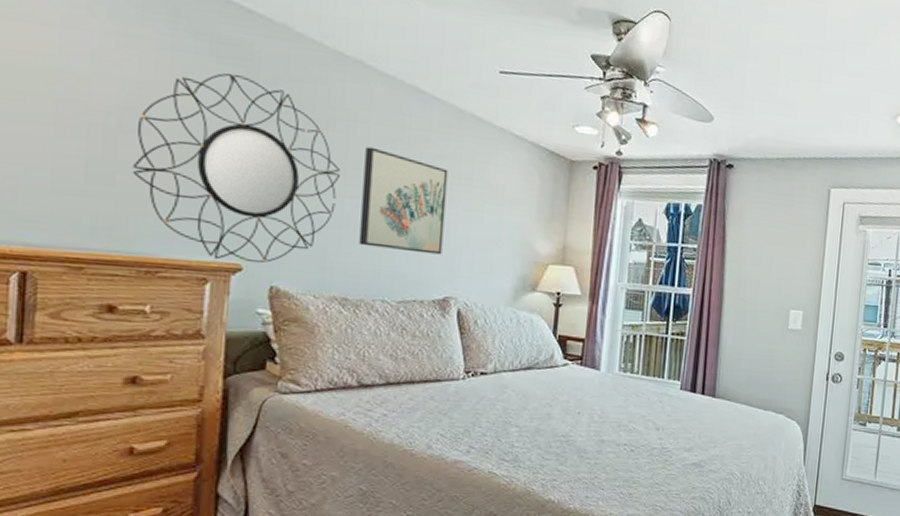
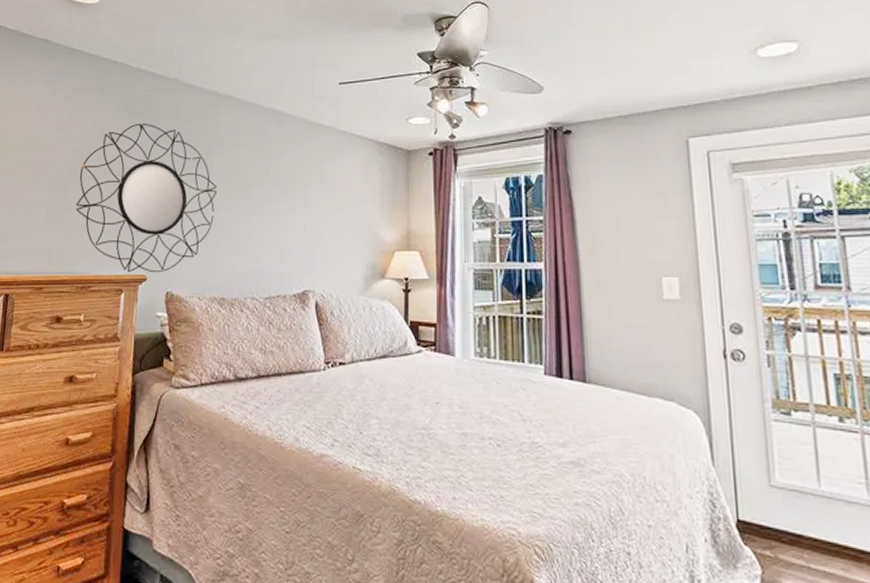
wall art: present [359,146,448,255] -> none [232,164,301,252]

